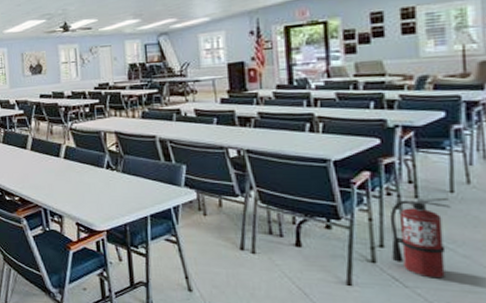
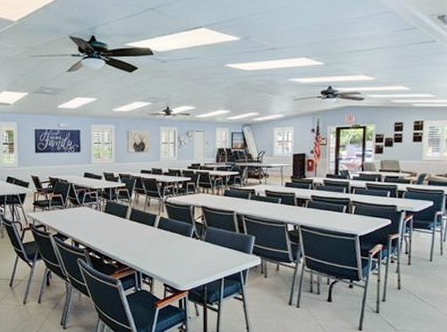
fire extinguisher: present [389,197,451,279] -> none [389,264,429,324]

